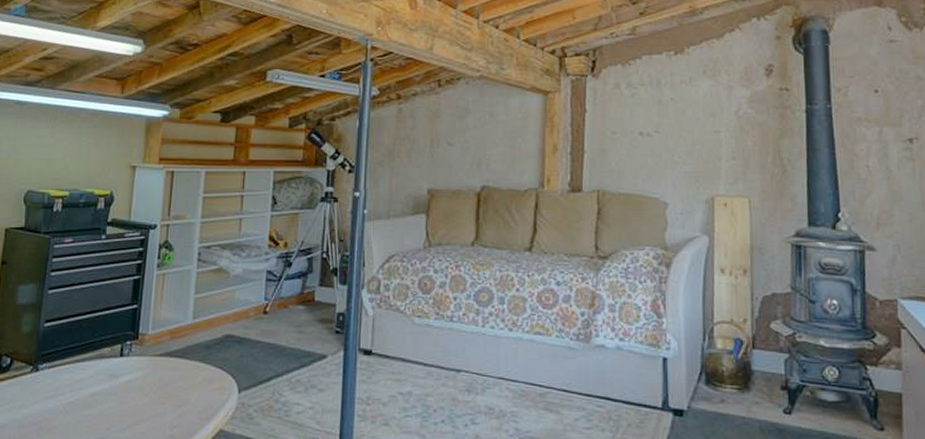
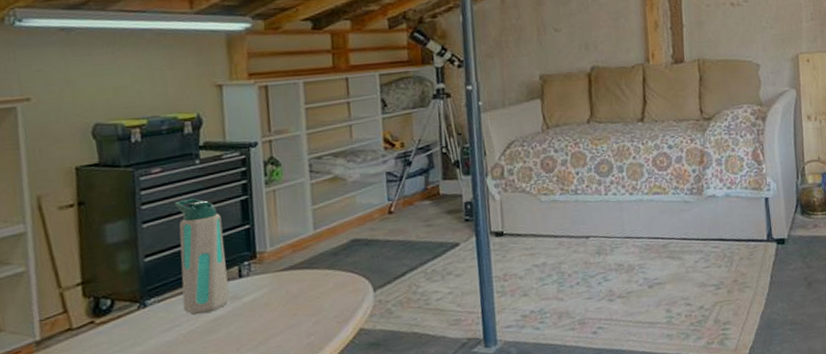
water bottle: none [68,271,115,387] -> present [174,198,230,316]

